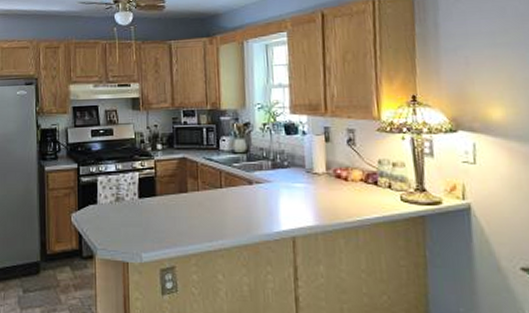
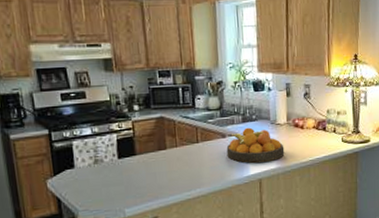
fruit bowl: none [253,175,324,217] -> present [226,127,285,163]

